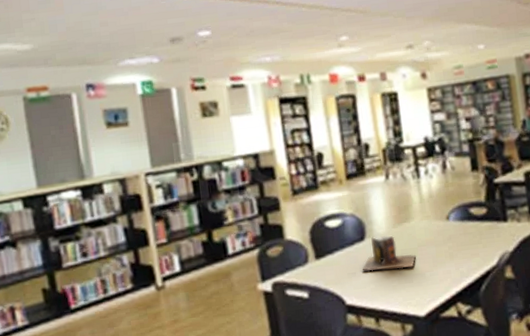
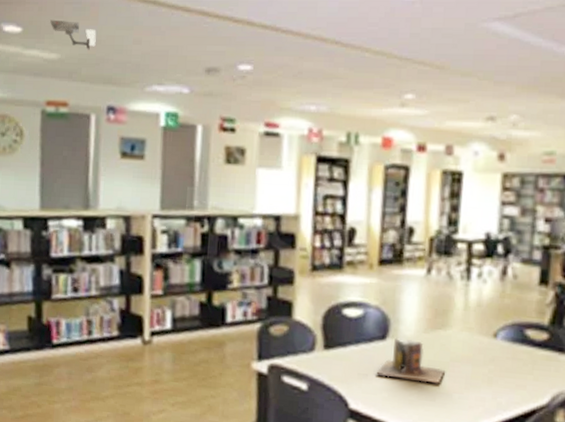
security camera: none [18,13,65,37] -> present [50,19,97,50]

